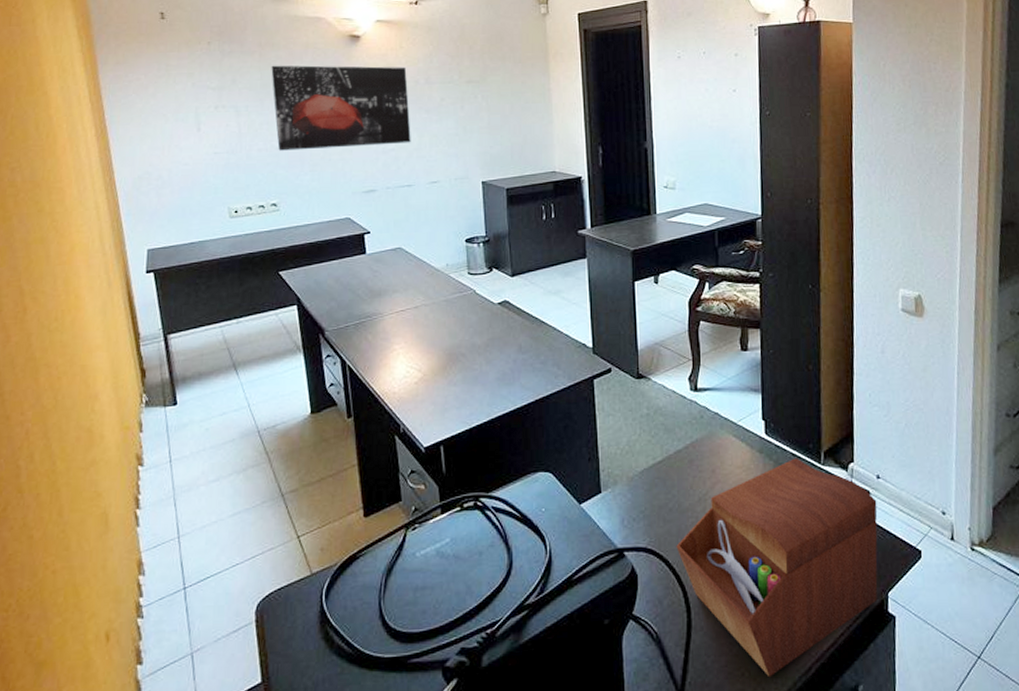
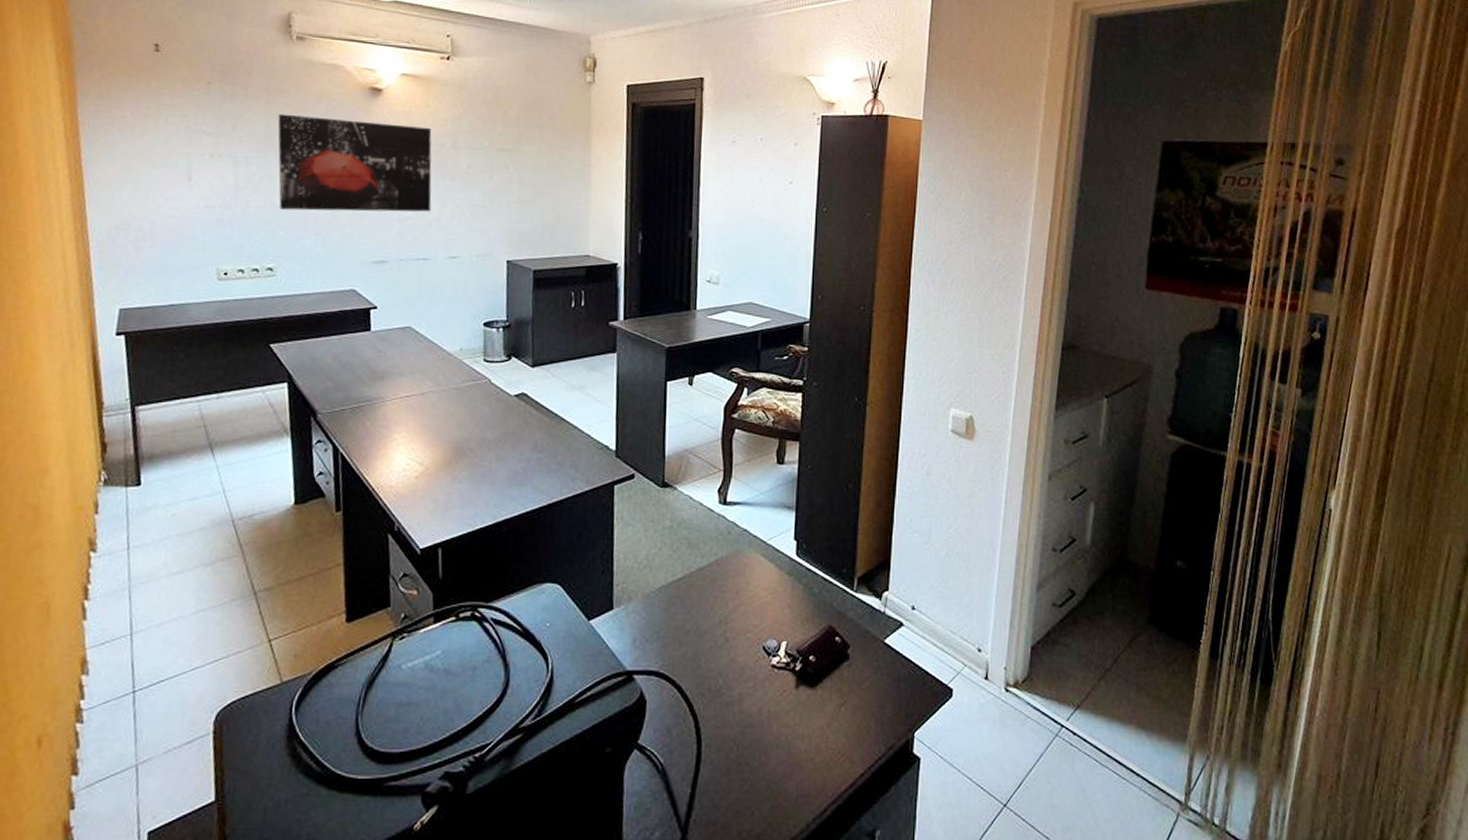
sewing box: present [676,458,878,678] -> none [691,583,910,818]

